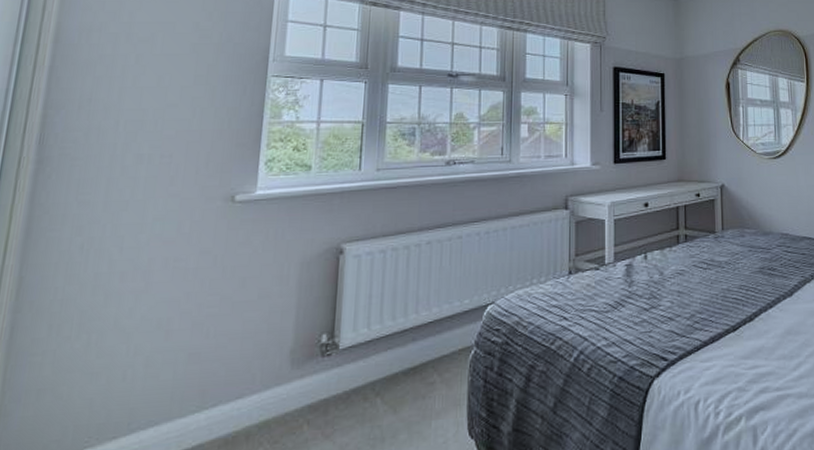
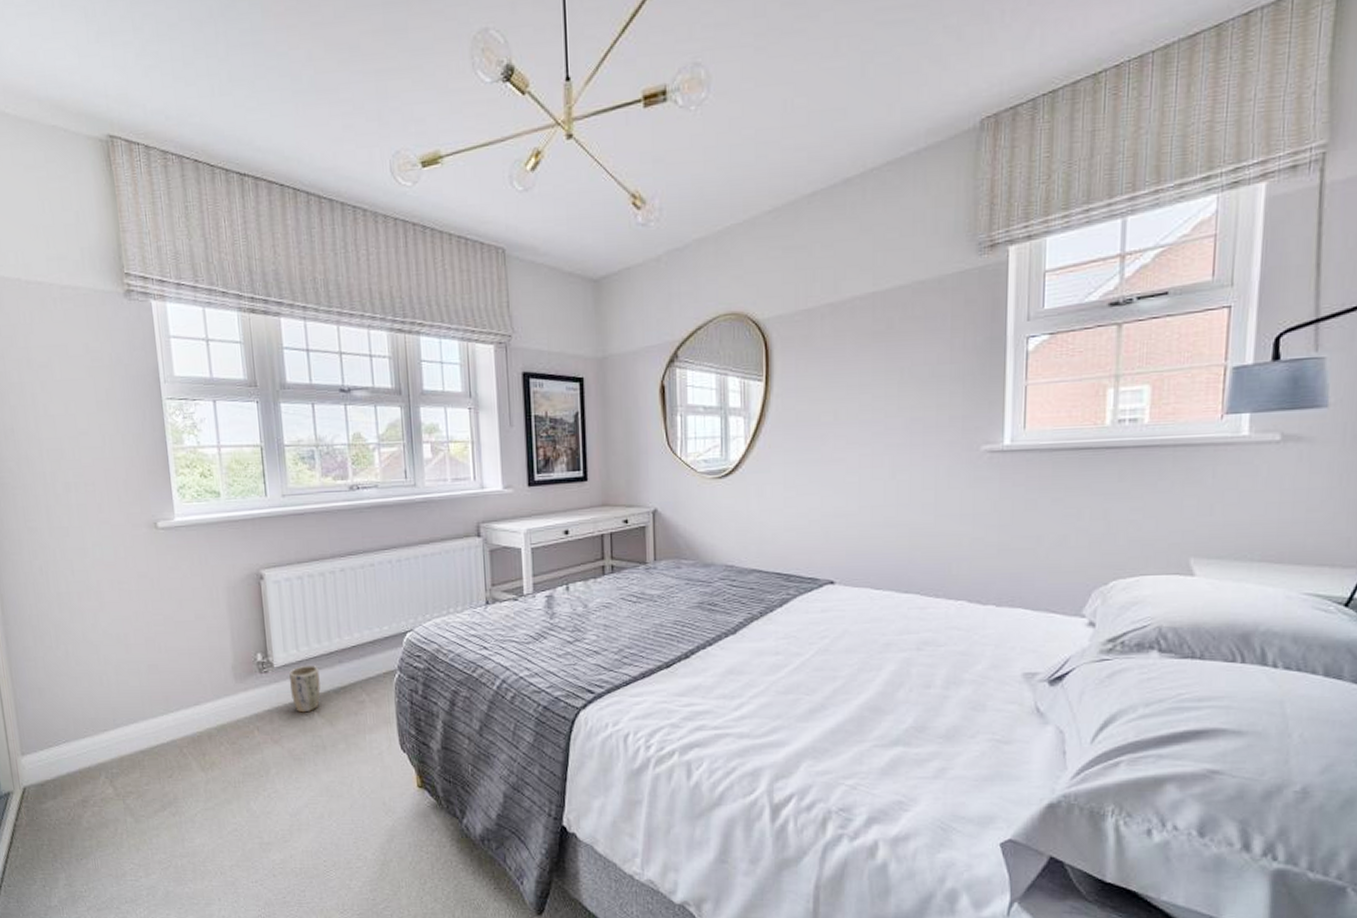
plant pot: none [354,345,389,400] -> present [289,666,321,713]

